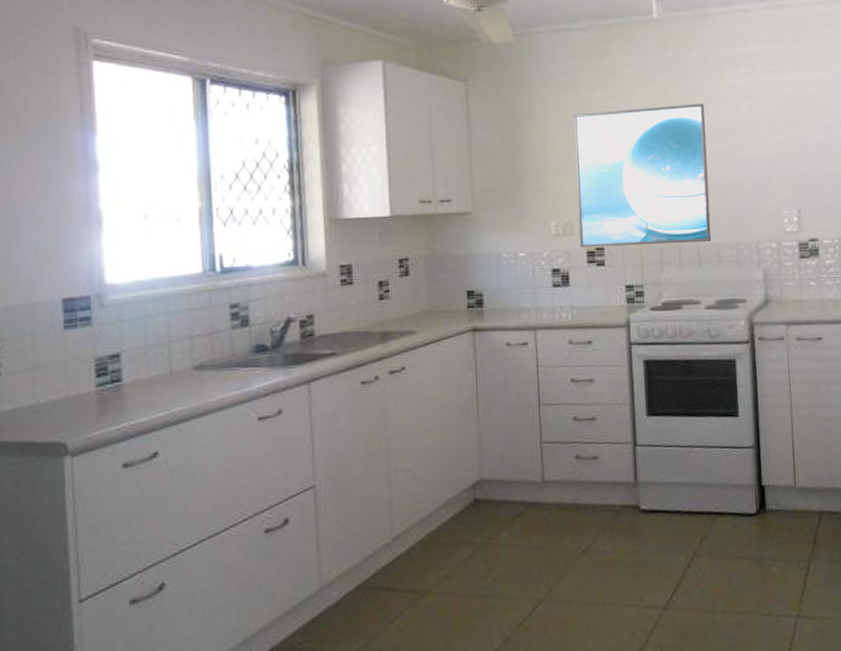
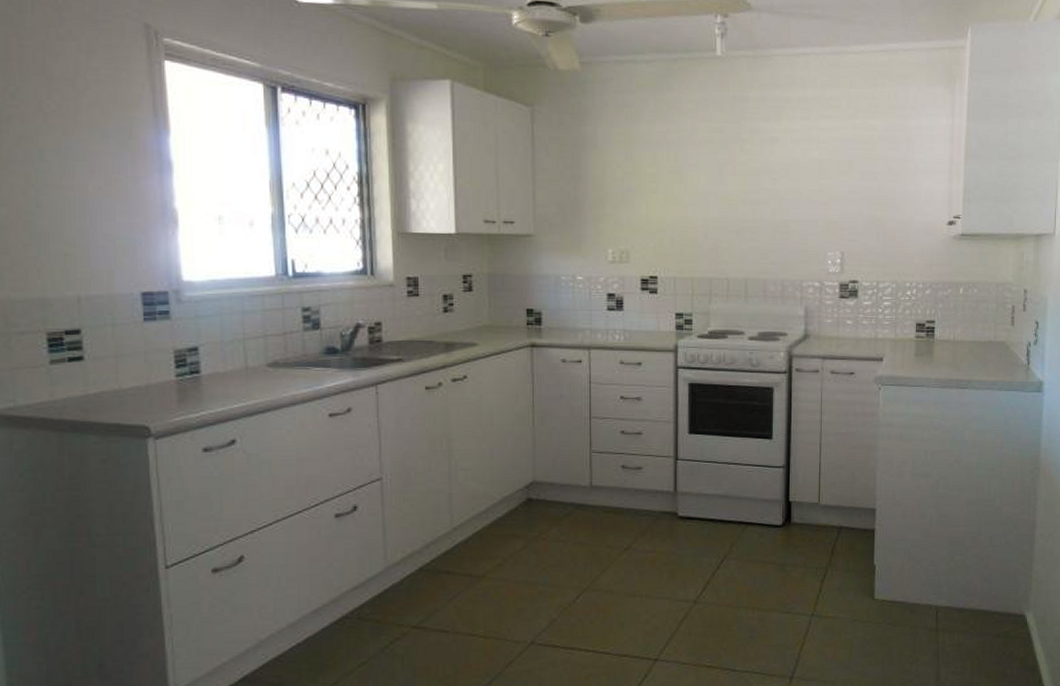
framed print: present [573,103,712,248] -> none [634,143,761,278]

